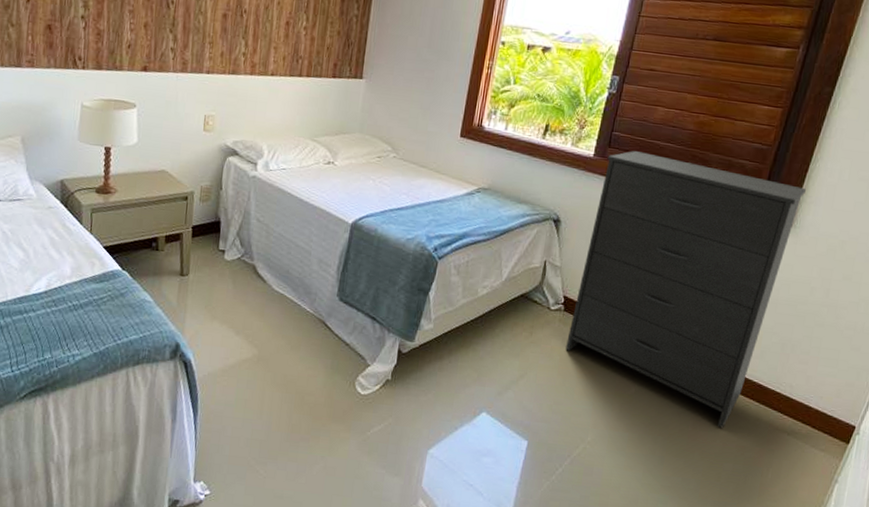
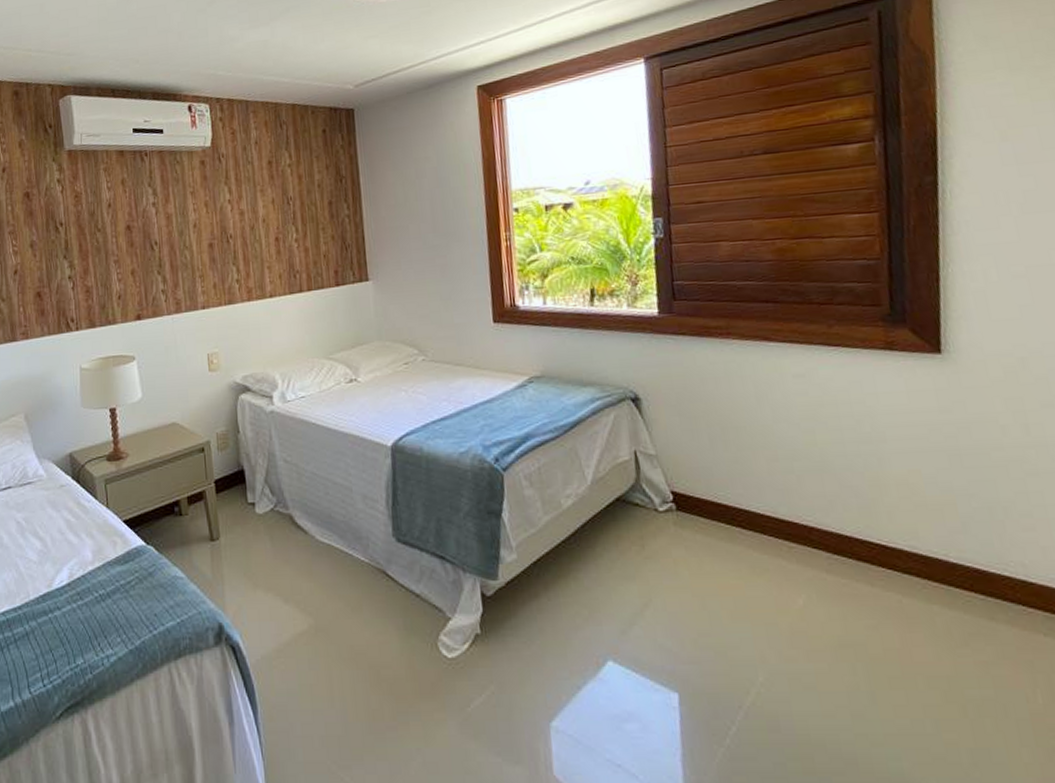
dresser: present [565,151,806,429] -> none [675,297,955,640]

